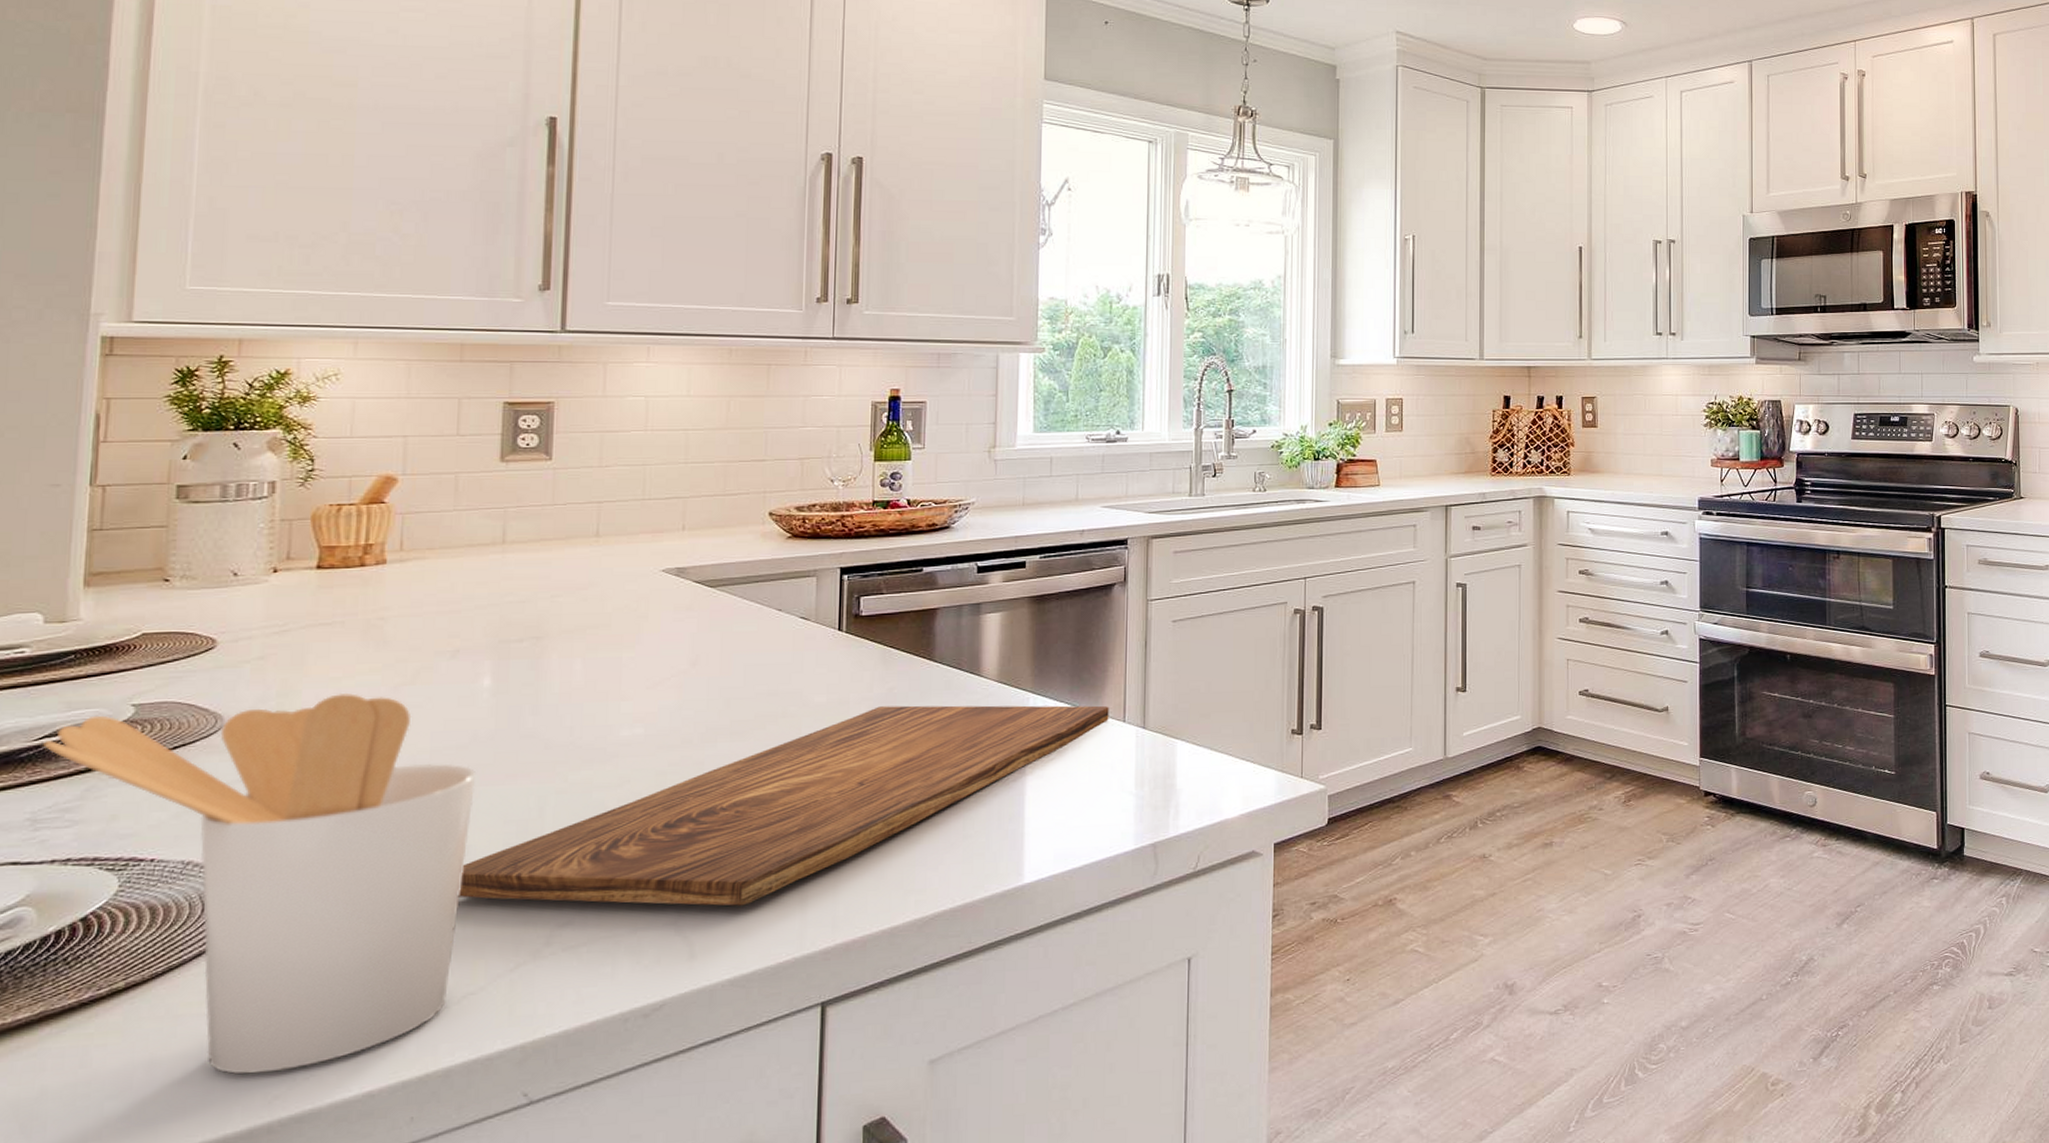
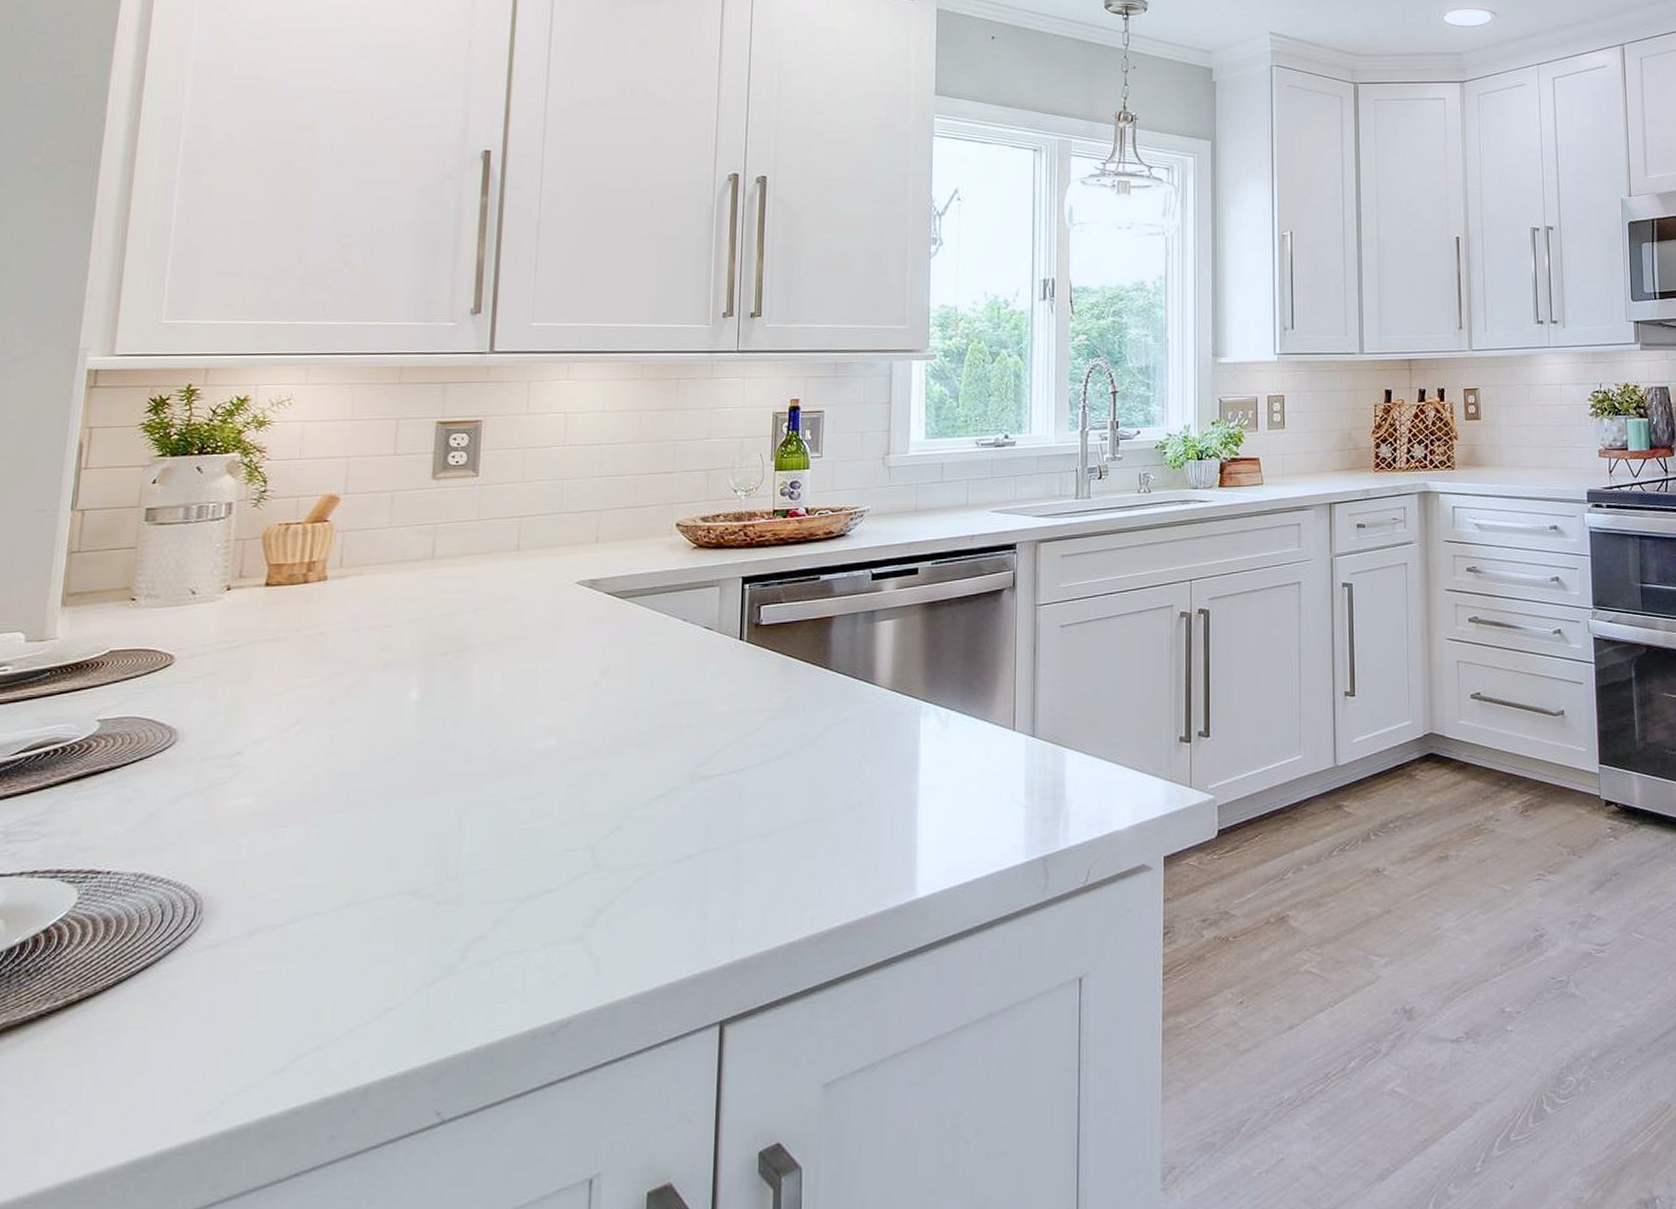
utensil holder: present [43,693,475,1074] -> none [19,707,401,1089]
cutting board: present [459,705,1109,906] -> none [382,713,999,921]

